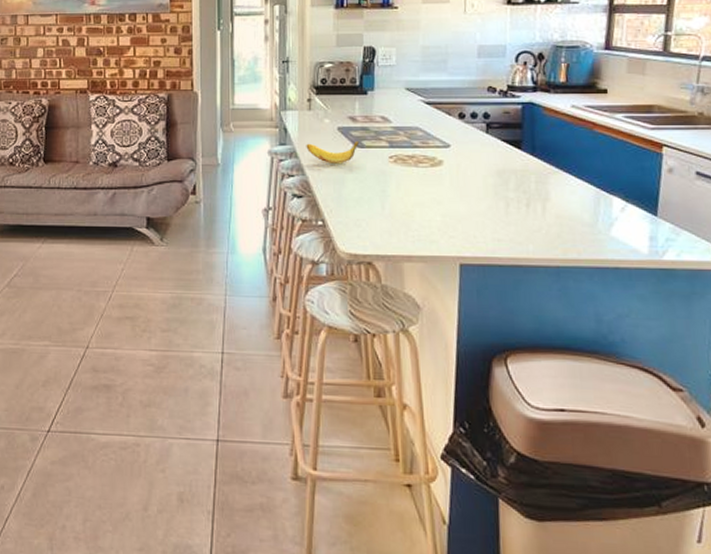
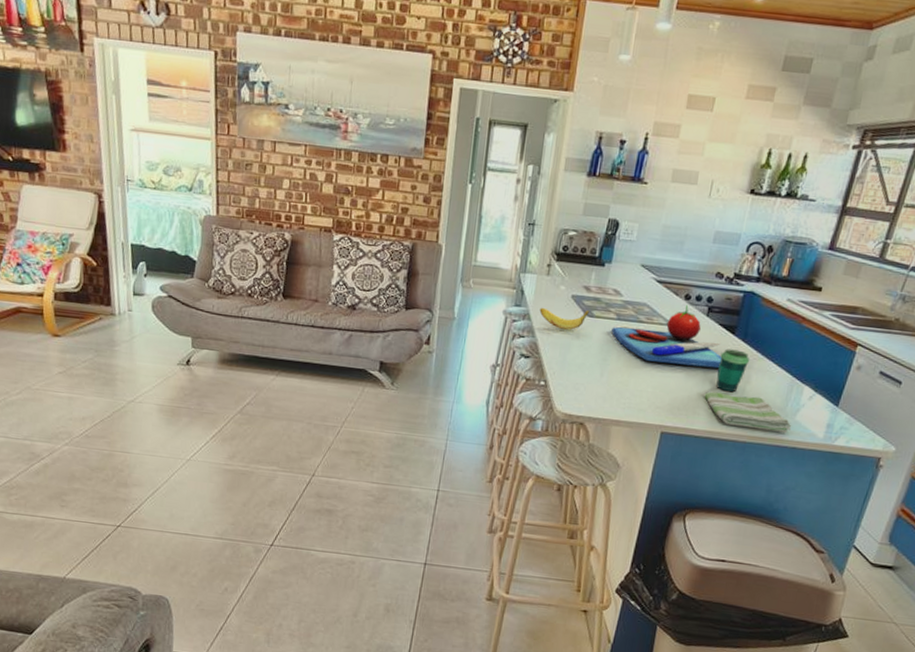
chopping board: none [386,123,512,188] -> present [611,305,722,369]
dish towel: none [501,213,608,253] -> present [704,391,791,434]
cup: none [510,165,545,212] -> present [716,349,750,393]

